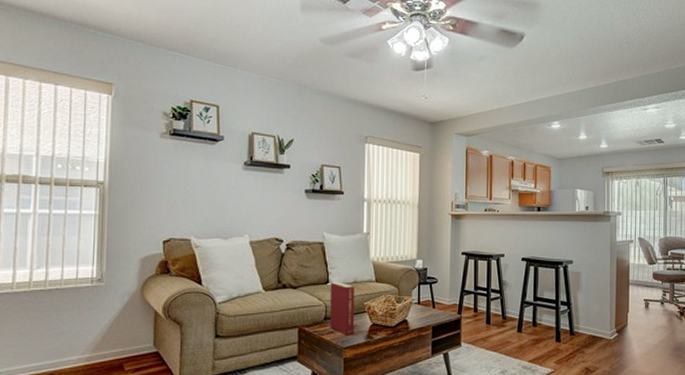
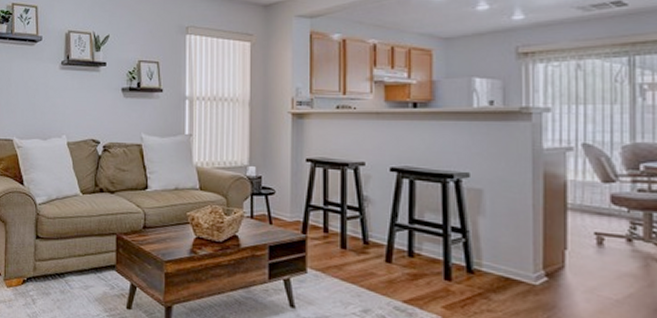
book: present [330,282,355,336] -> none [149,188,177,248]

